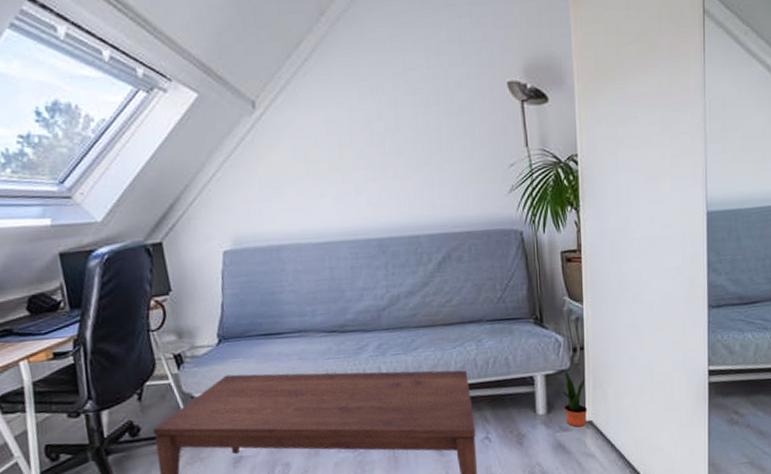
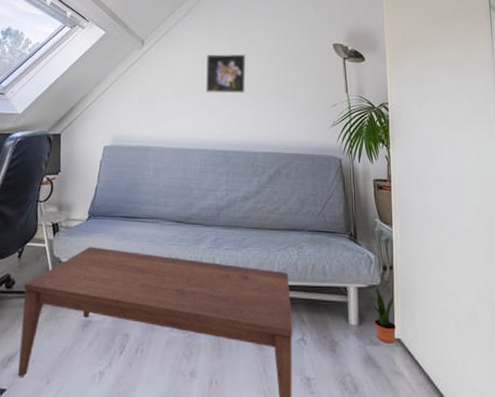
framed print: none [343,108,398,167] -> present [206,53,245,94]

